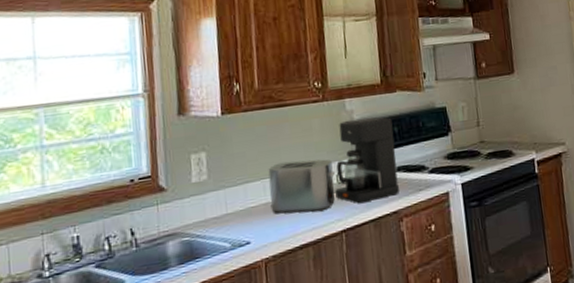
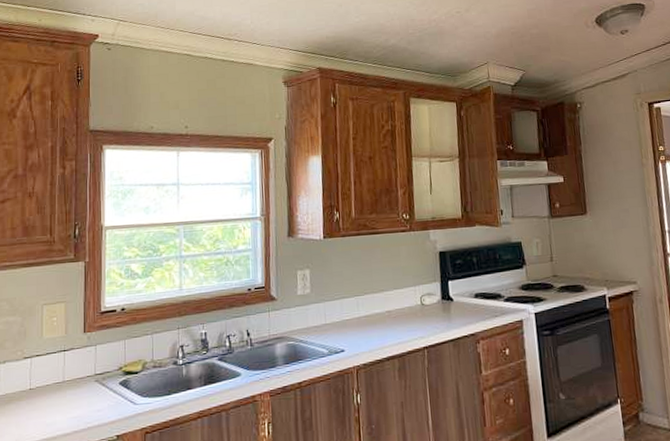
toaster: present [268,159,335,215] -> none [361,282,419,329]
coffee maker: present [335,117,399,203] -> none [419,247,477,323]

